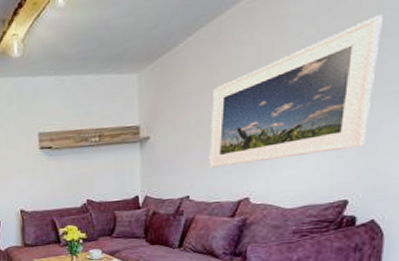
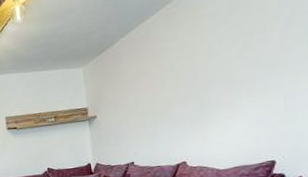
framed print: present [209,14,383,169] -> none [146,10,286,139]

